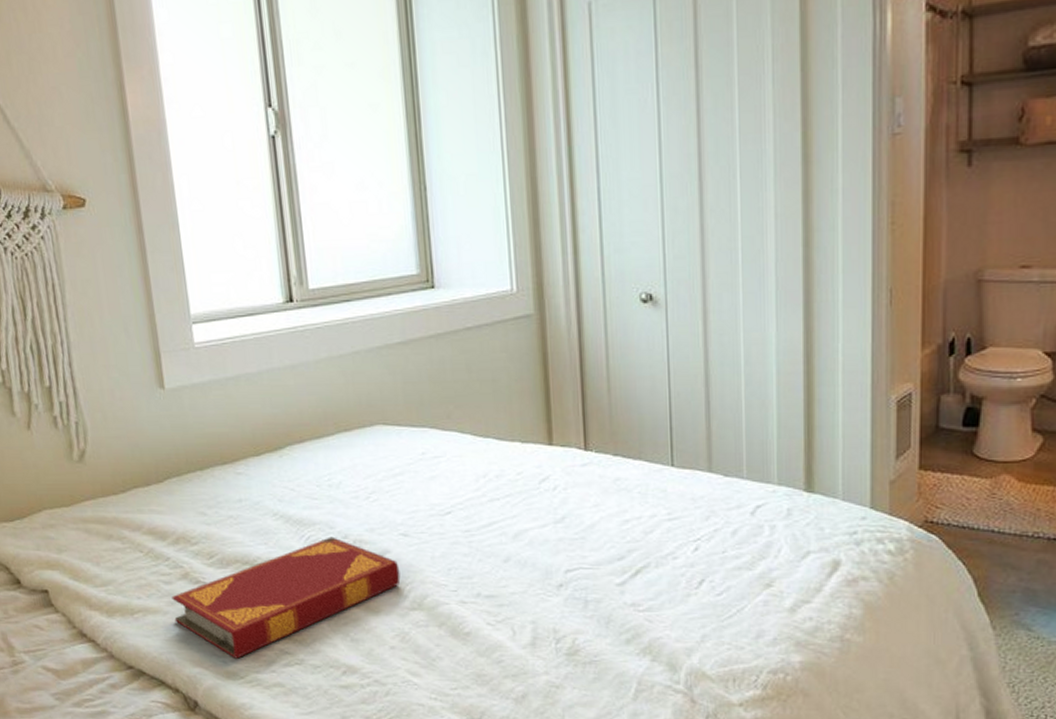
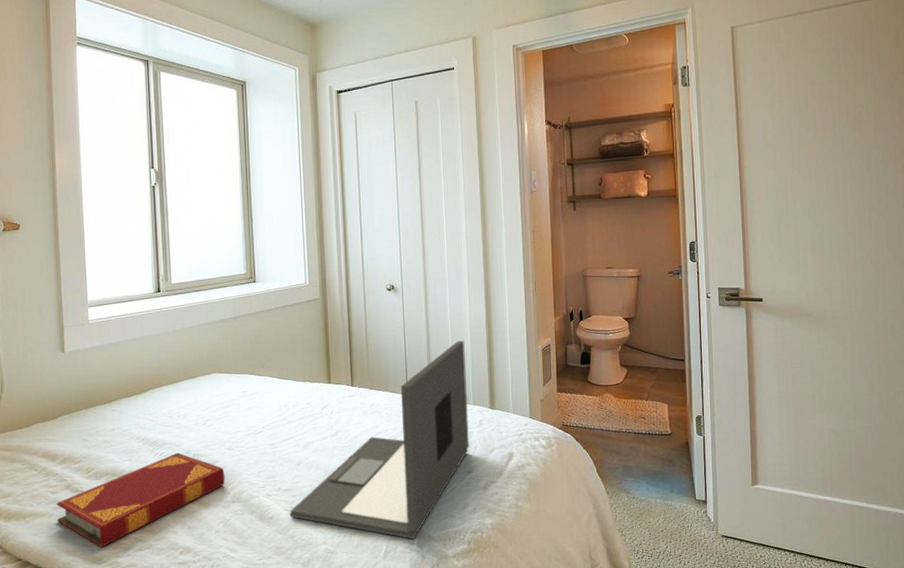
laptop: none [494,384,771,677] -> present [290,341,470,540]

